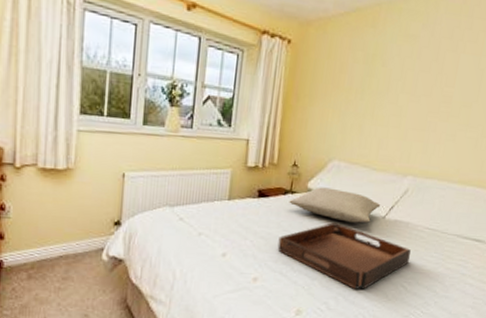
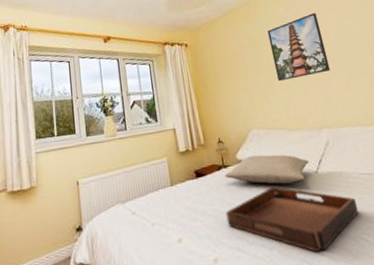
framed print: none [380,38,454,115] -> present [267,12,331,82]

